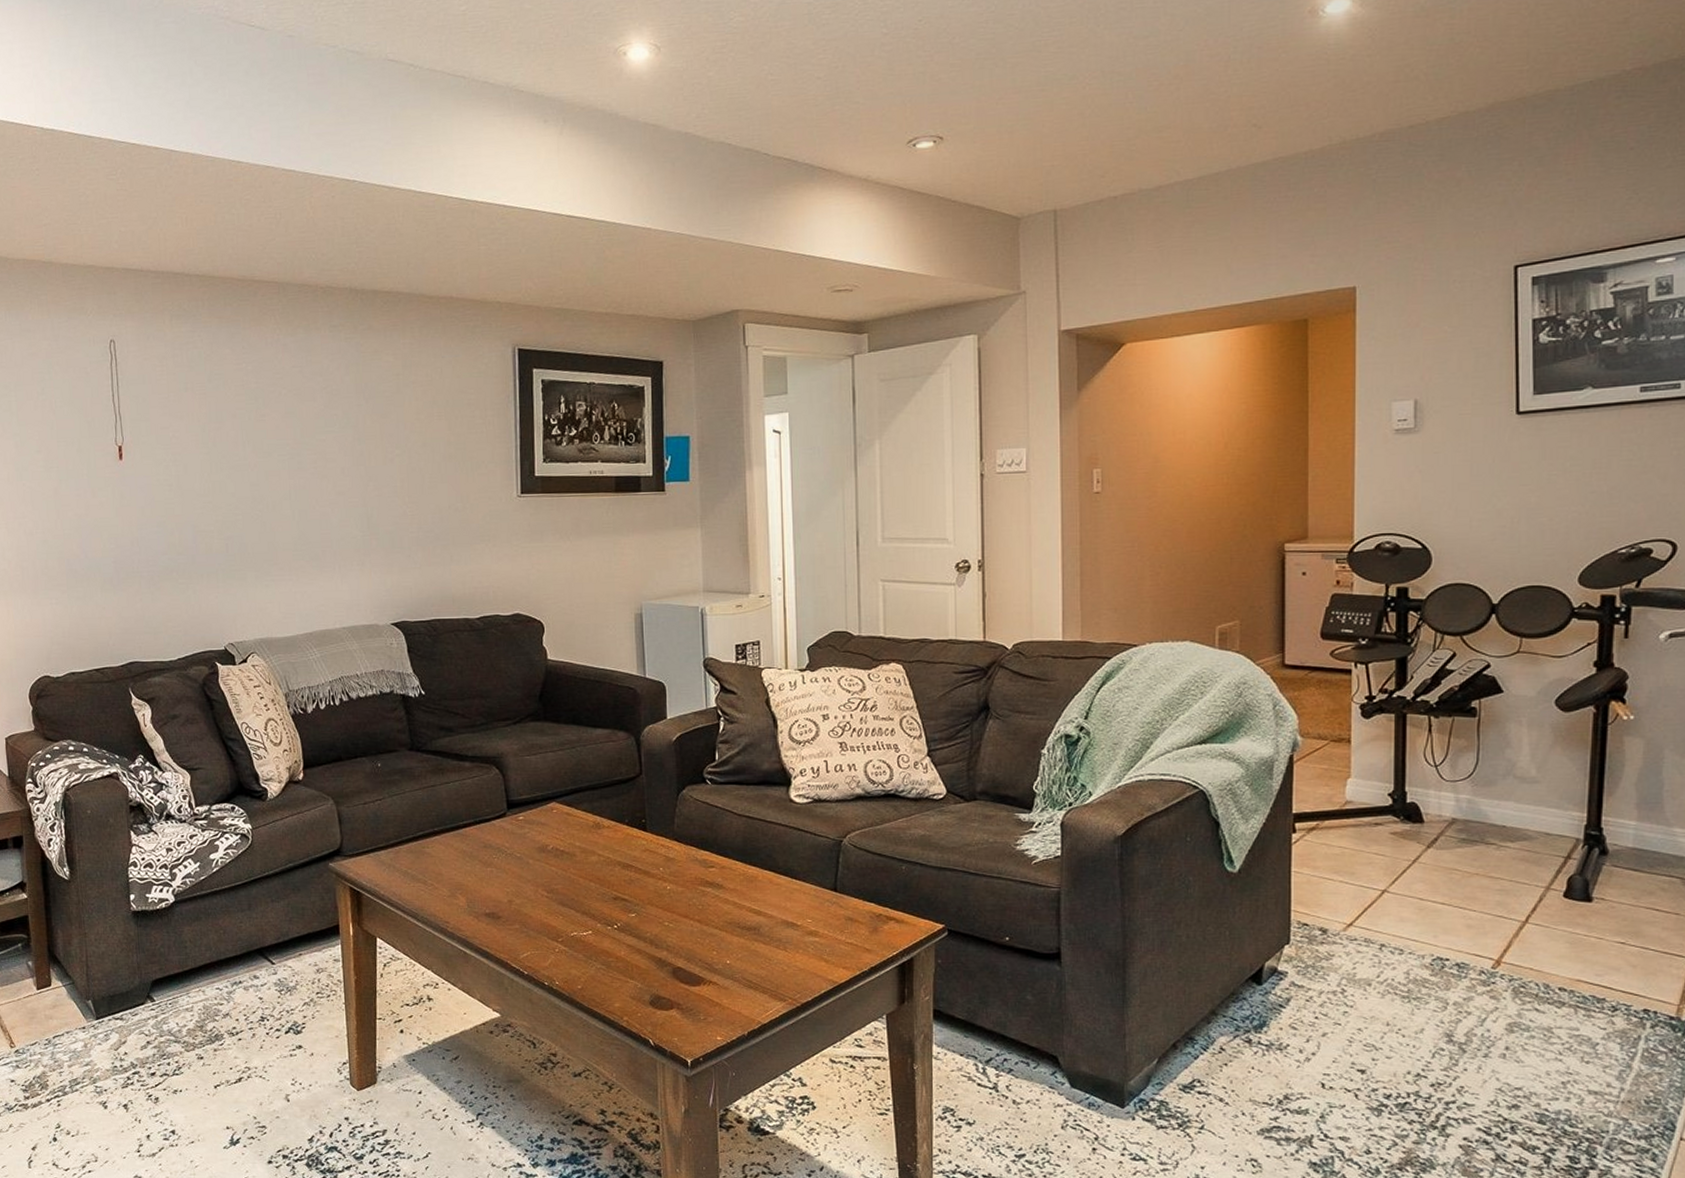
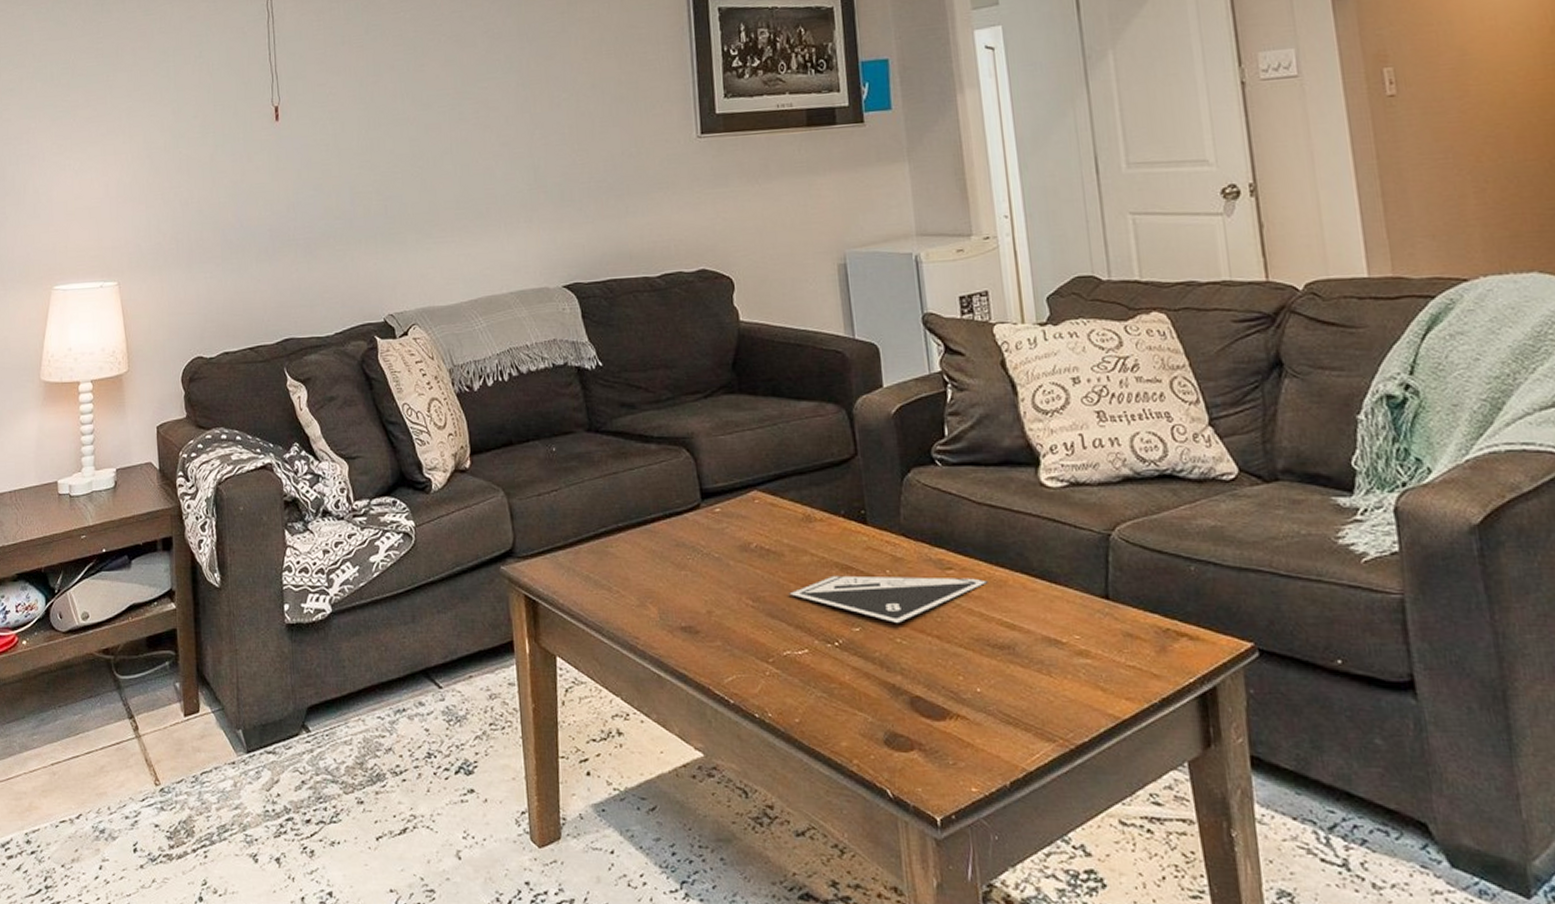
board game: none [577,872,742,911] -> present [788,575,988,624]

